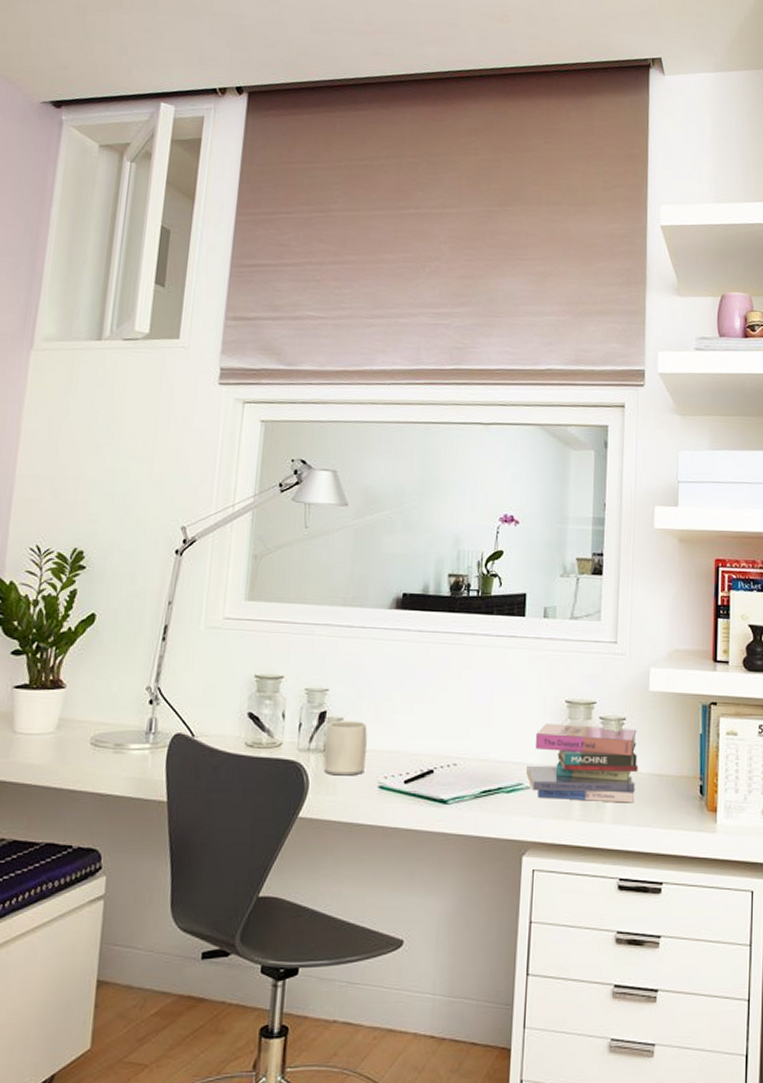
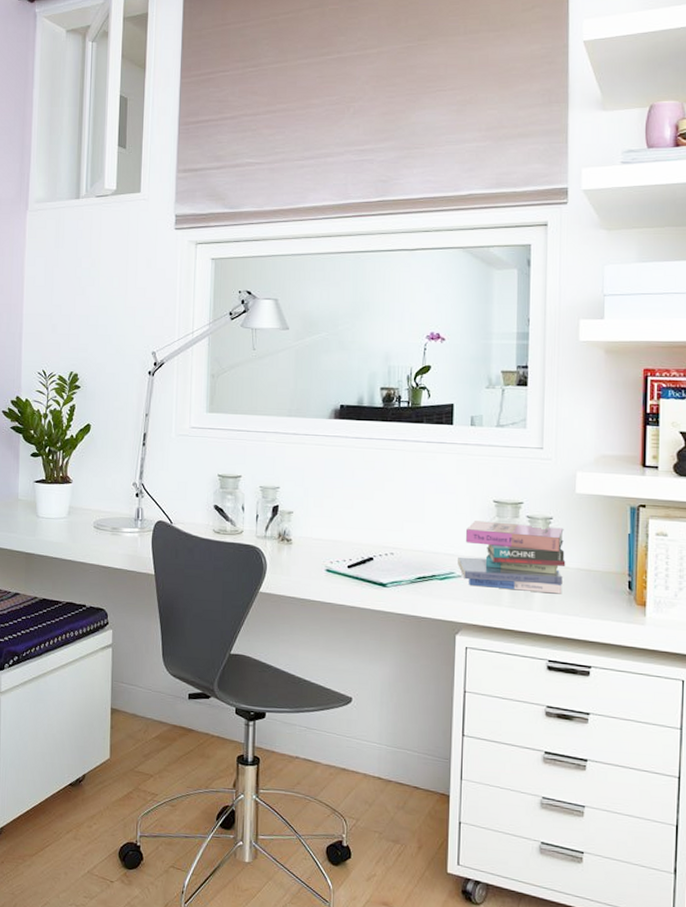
mug: present [323,721,368,776] -> none [278,513,315,560]

